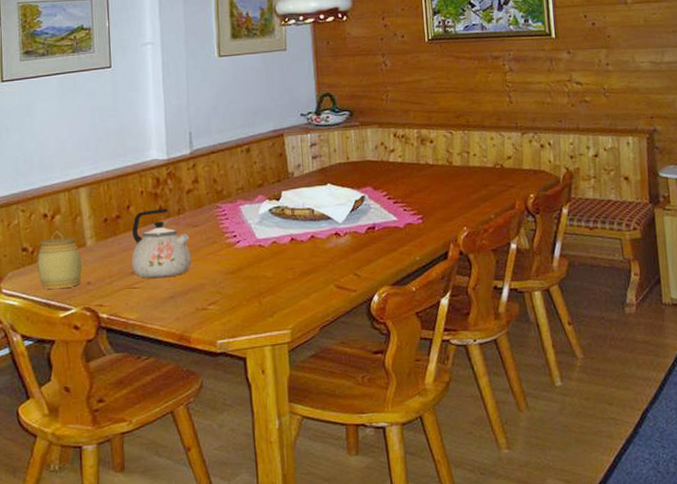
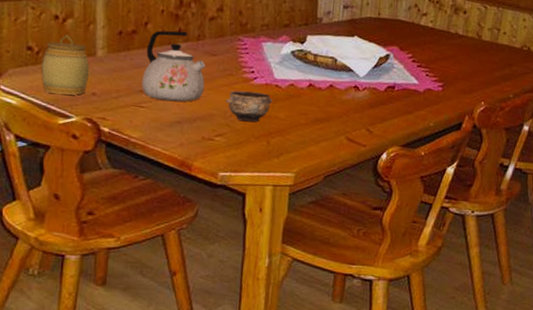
ceramic bowl: none [213,255,258,287] -> present [225,90,273,123]

